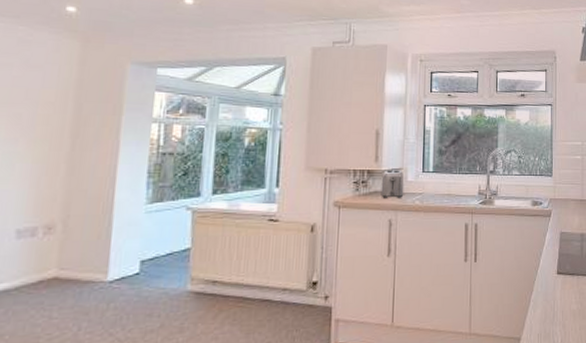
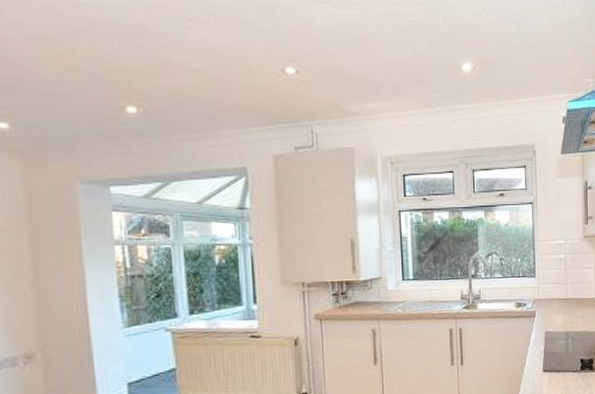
toaster: present [381,170,405,200] -> none [361,279,385,310]

